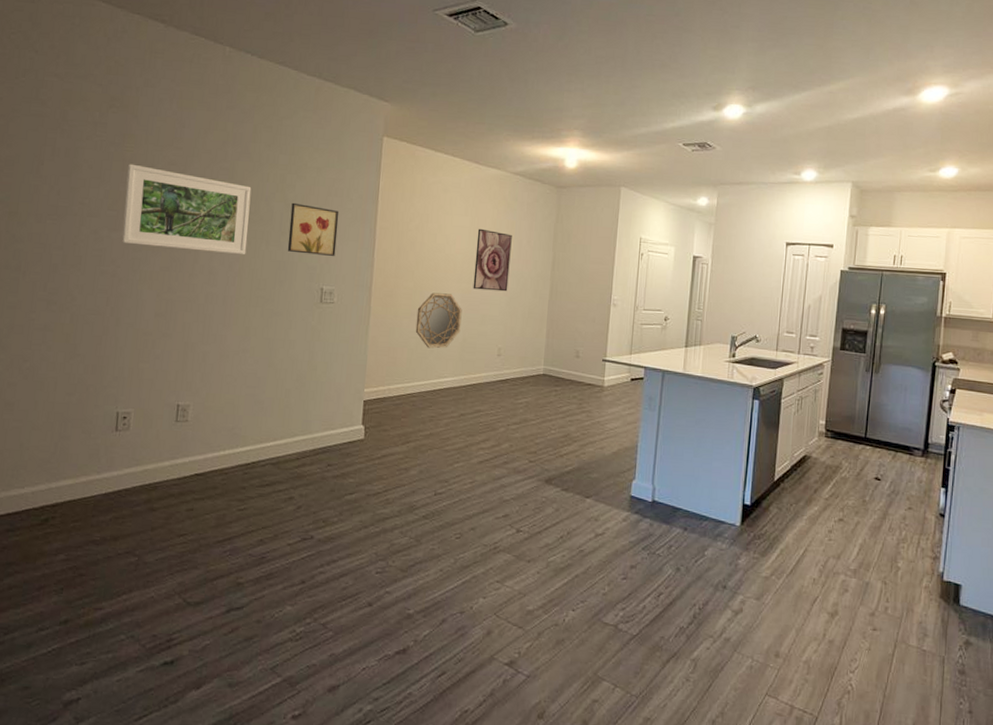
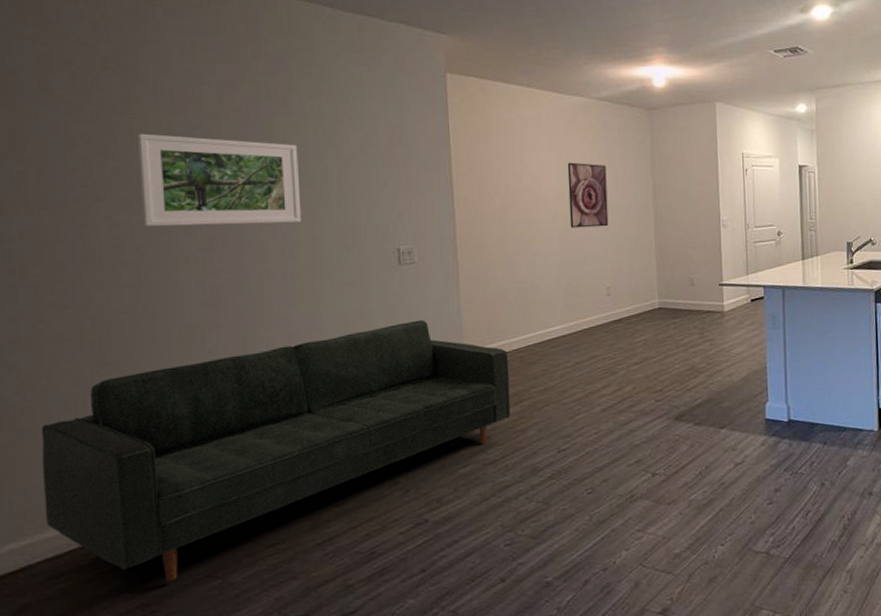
sofa: none [12,354,402,552] -> present [41,320,510,582]
wall art: present [287,202,340,256] -> none [348,157,409,213]
home mirror: present [415,292,462,349] -> none [511,236,563,298]

